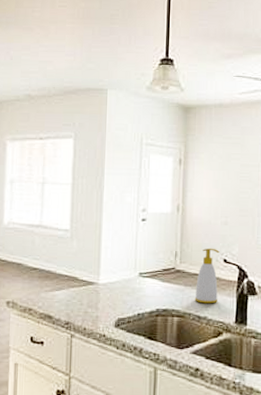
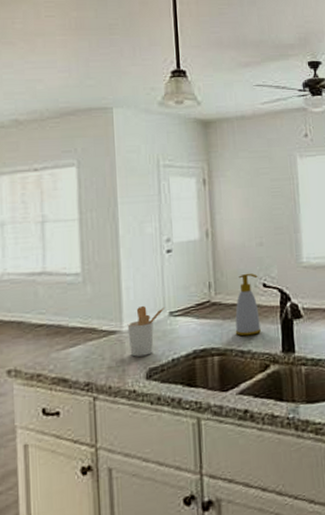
utensil holder: none [103,264,136,307] -> present [127,305,165,357]

